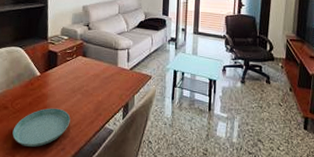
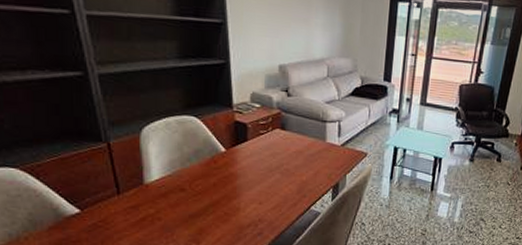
saucer: present [12,108,71,147] -> none [194,189,268,232]

